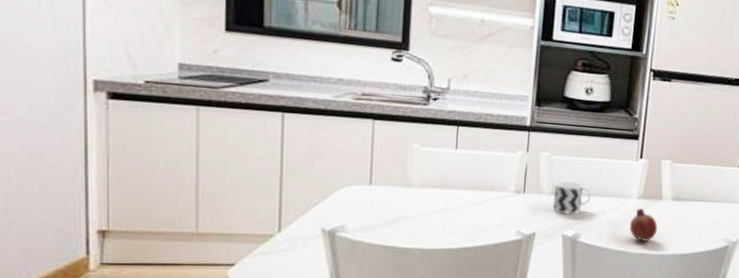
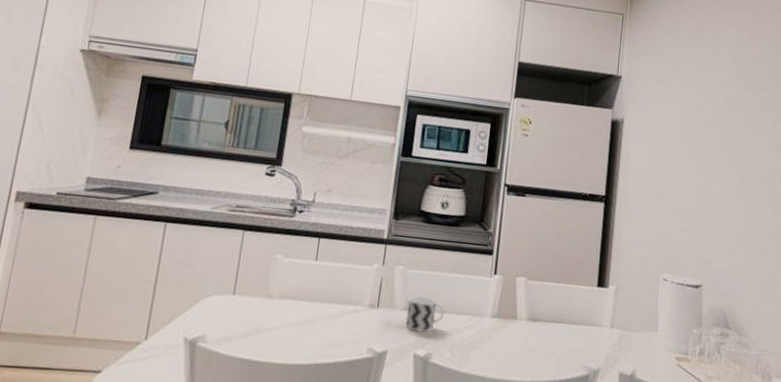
fruit: present [629,208,658,242] -> none [482,328,513,366]

